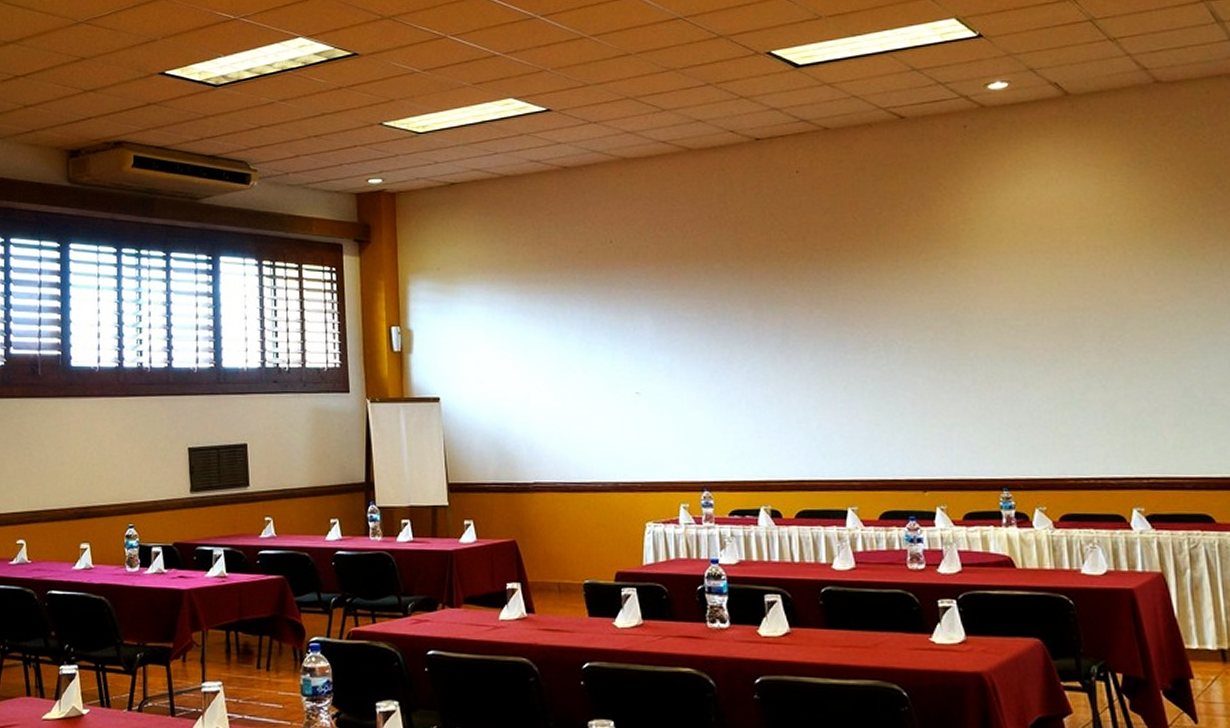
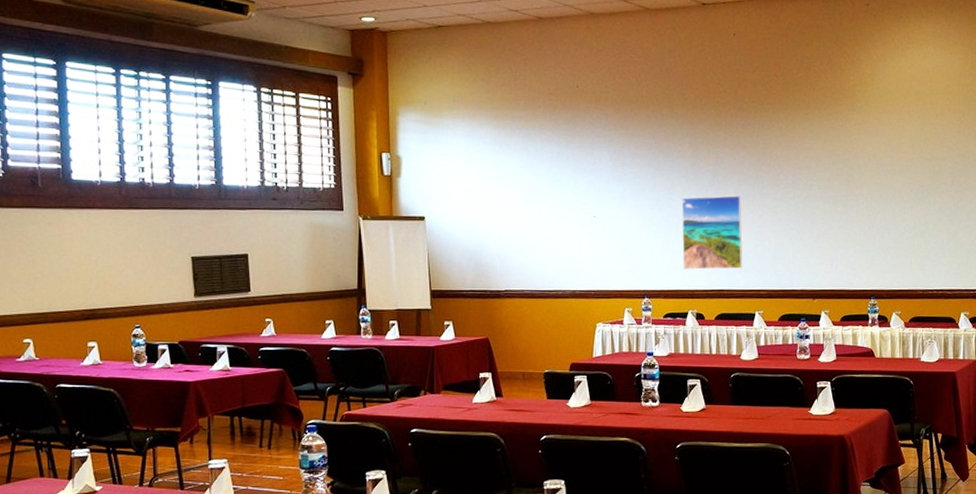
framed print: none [744,363,827,456] -> present [681,195,743,270]

